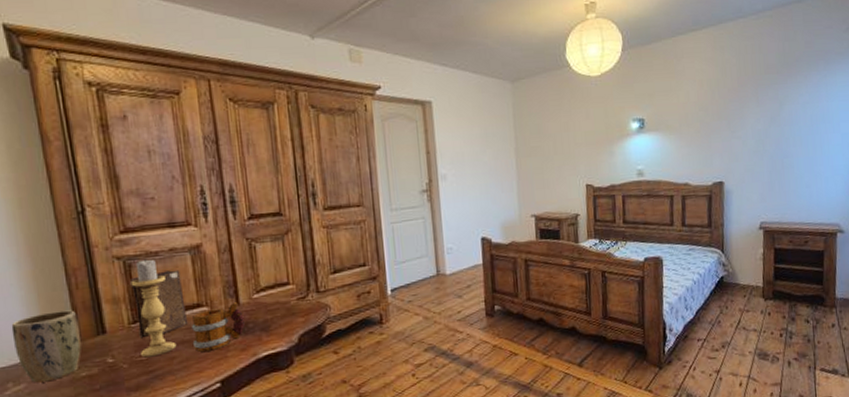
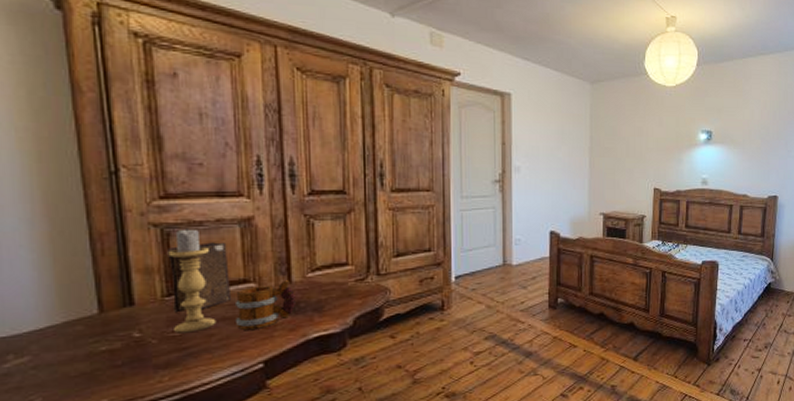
plant pot: present [11,310,82,383] -> none [17,278,104,356]

